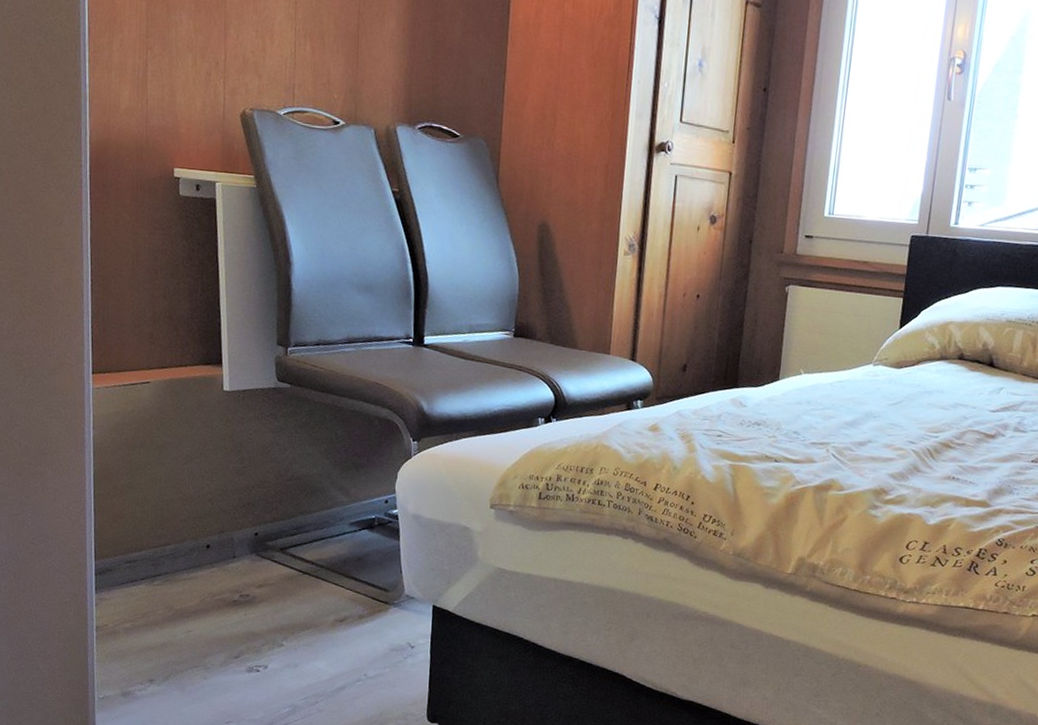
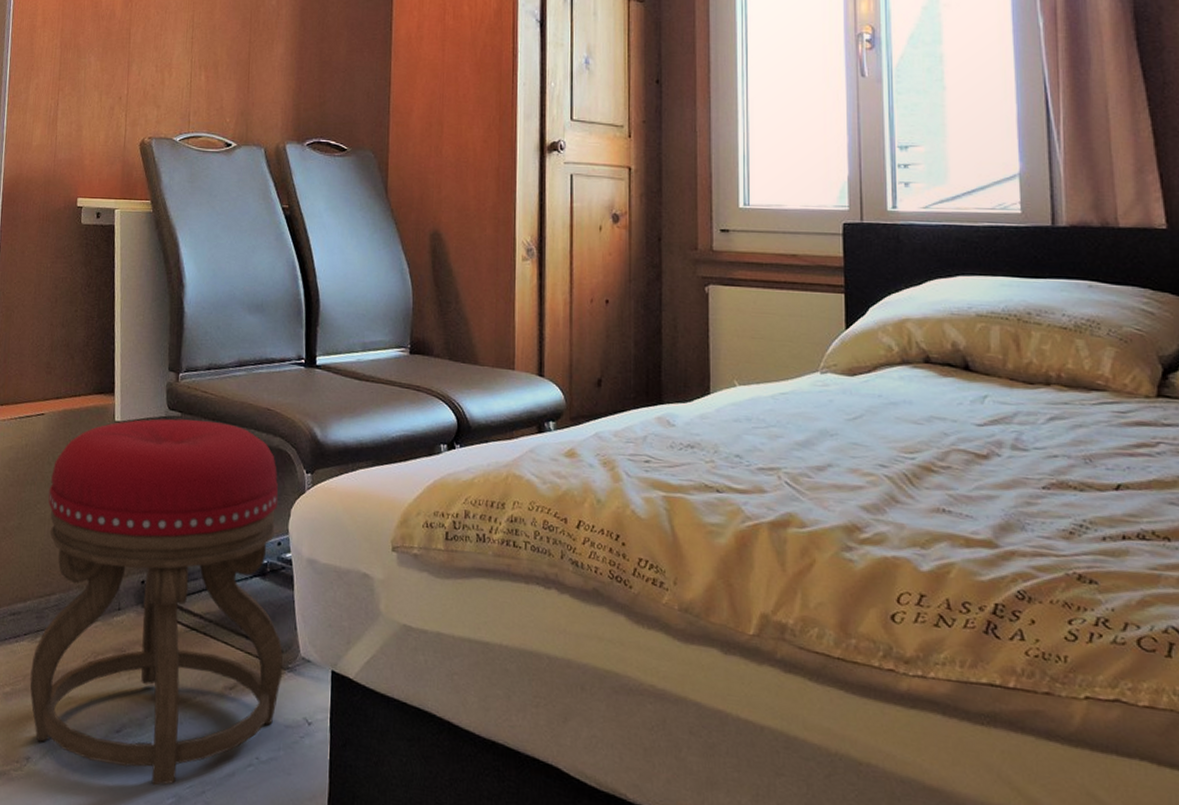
stool: none [149,389,389,699] -> present [30,418,283,786]

